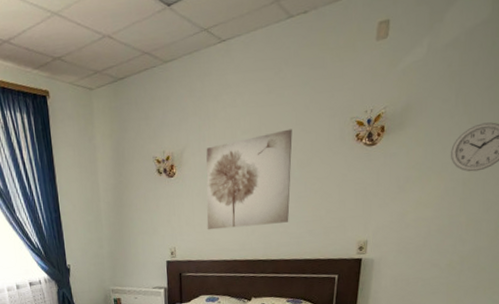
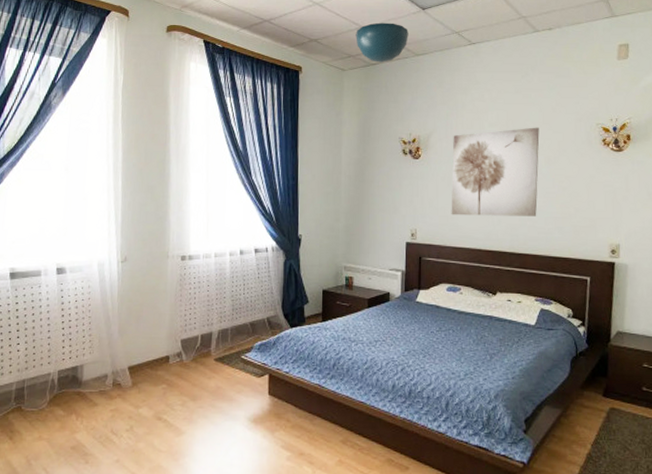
ceiling light: none [99,26,155,76] -> present [356,22,409,63]

